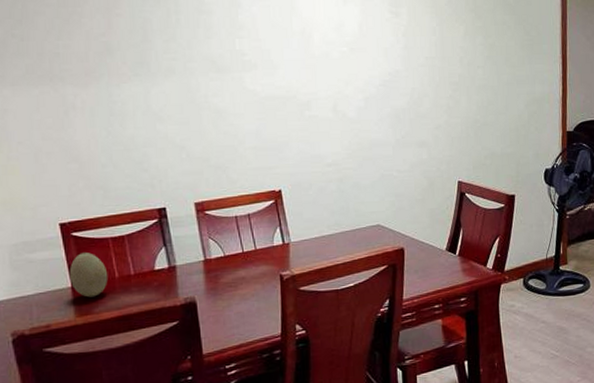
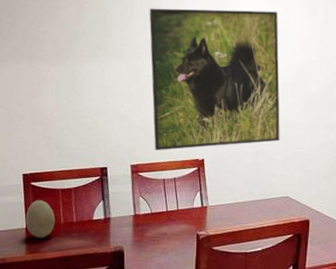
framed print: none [199,12,366,184] -> present [149,8,280,150]

